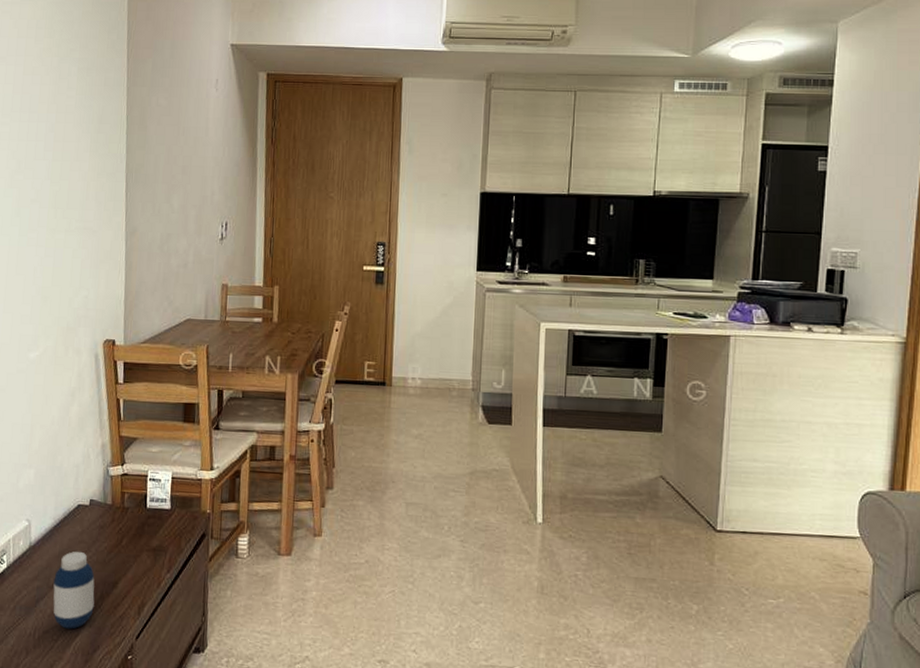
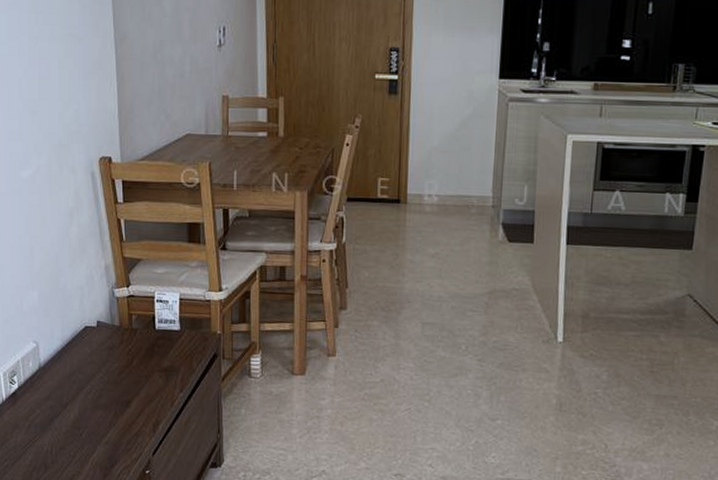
medicine bottle: present [53,551,95,629] -> none [66,371,109,446]

